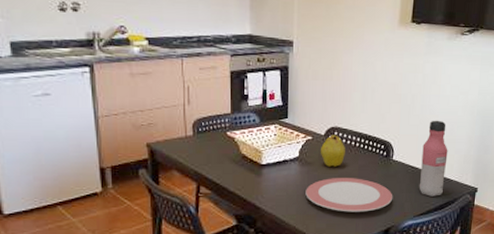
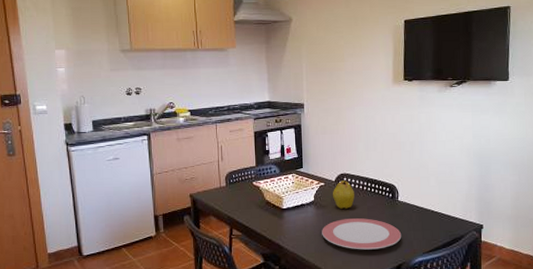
water bottle: present [419,120,448,197] -> none [425,163,450,234]

